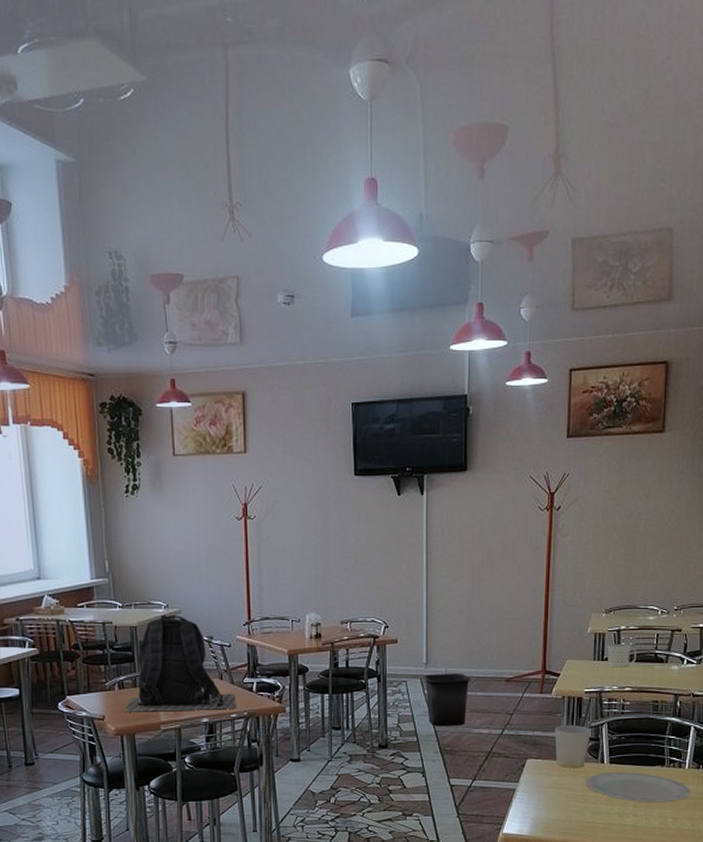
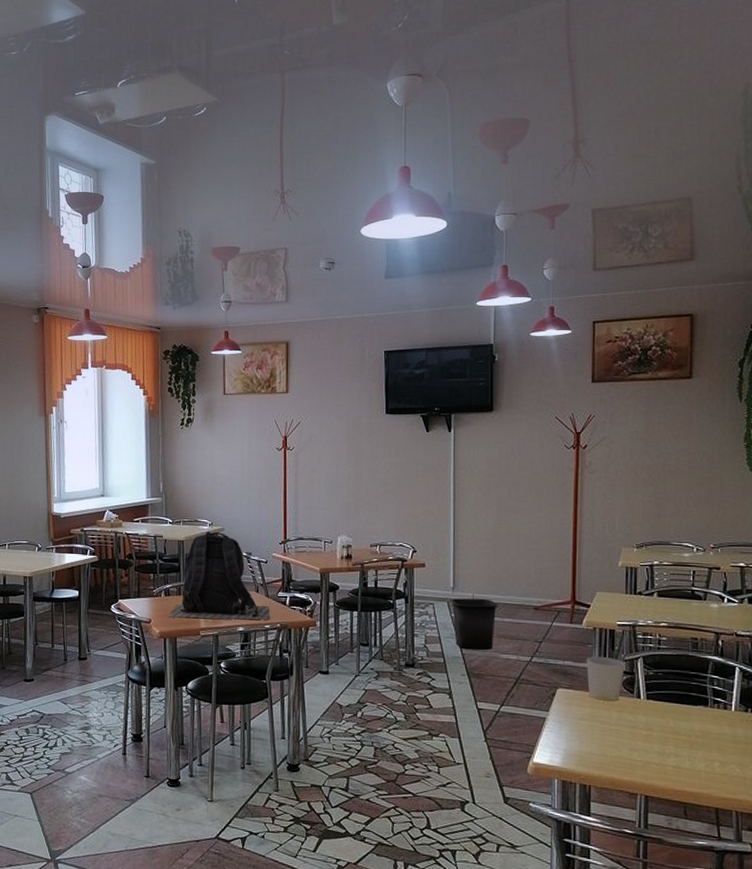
plate: present [585,772,691,803] -> none [621,708,739,746]
mug: present [607,644,637,667] -> none [641,579,672,603]

